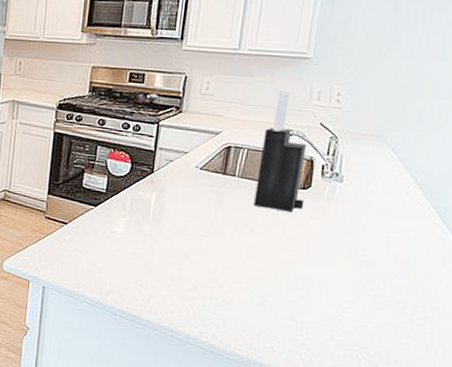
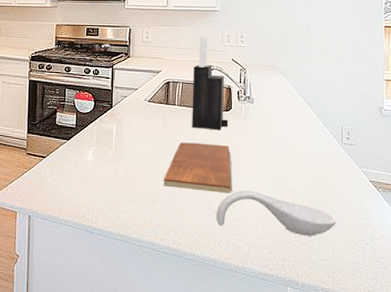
chopping board: none [208,222,303,291] -> present [163,142,232,194]
spoon rest: none [271,287,437,355] -> present [216,190,336,236]

